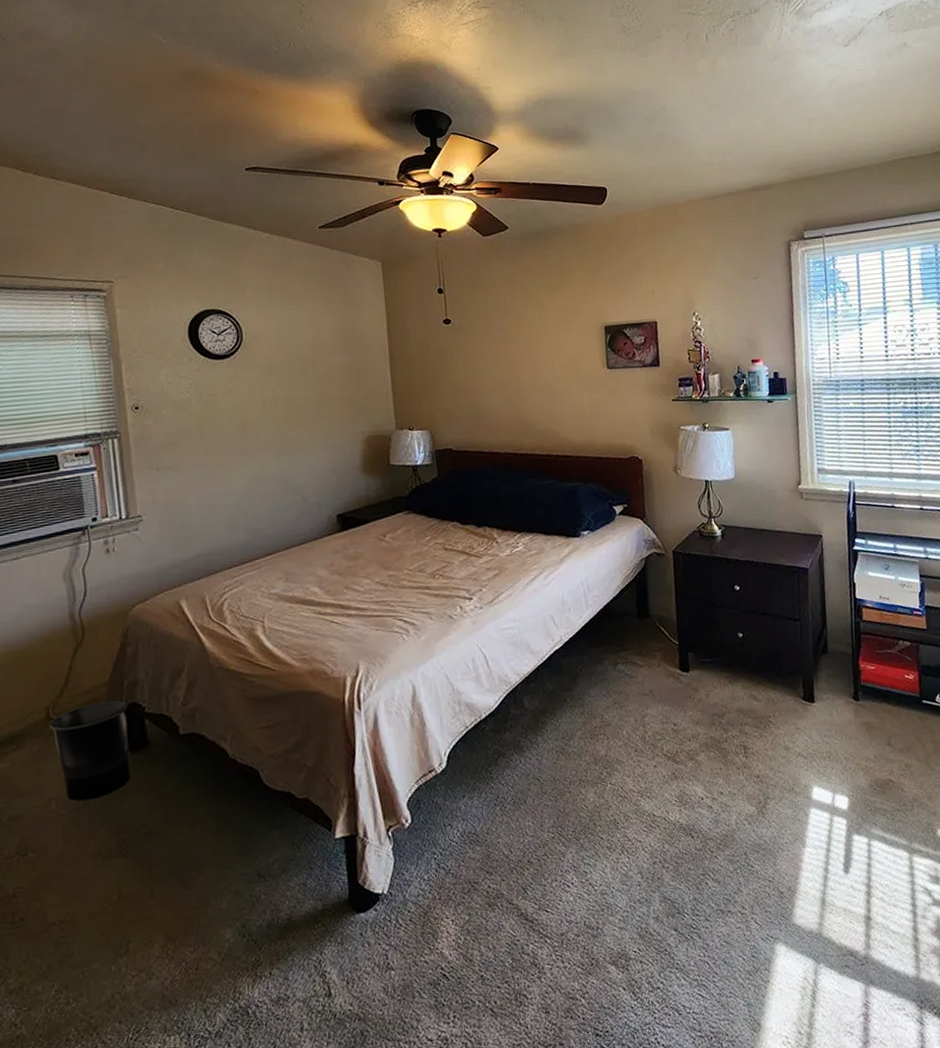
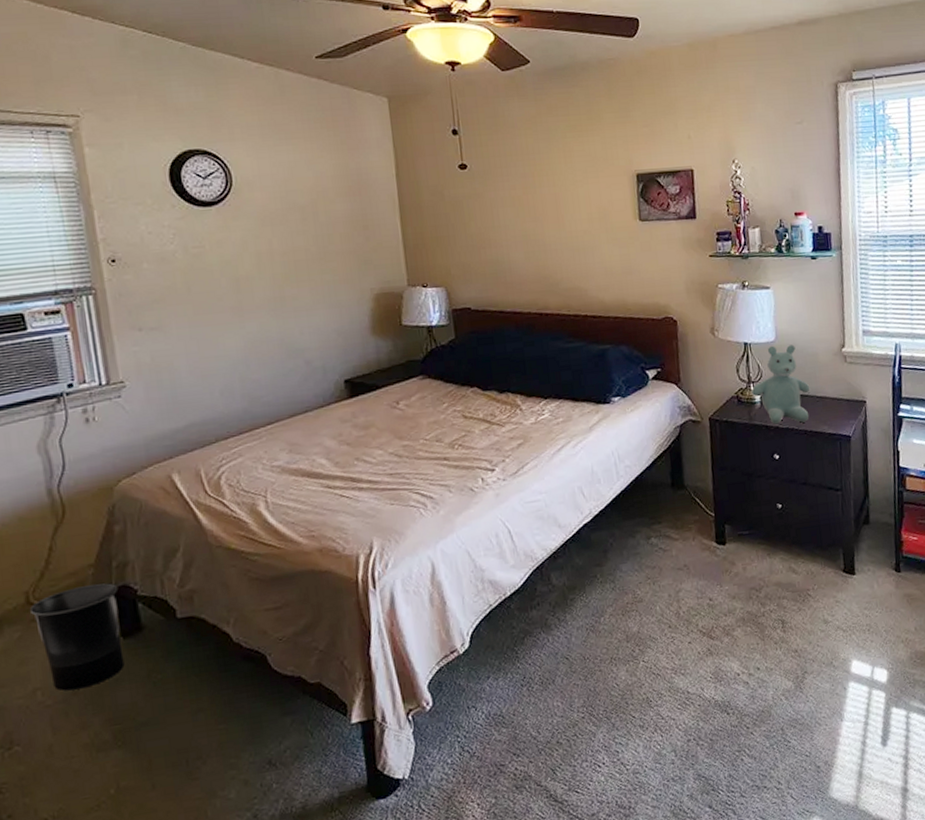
stuffed bear: none [712,482,769,558] -> present [751,344,810,425]

